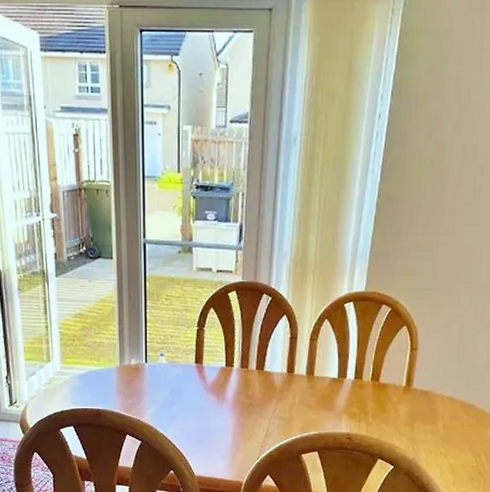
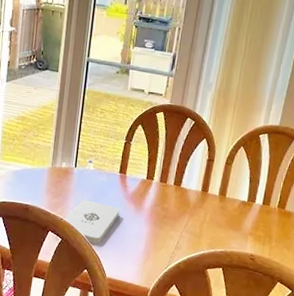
notepad: none [140,397,201,442] -> present [62,199,120,244]

